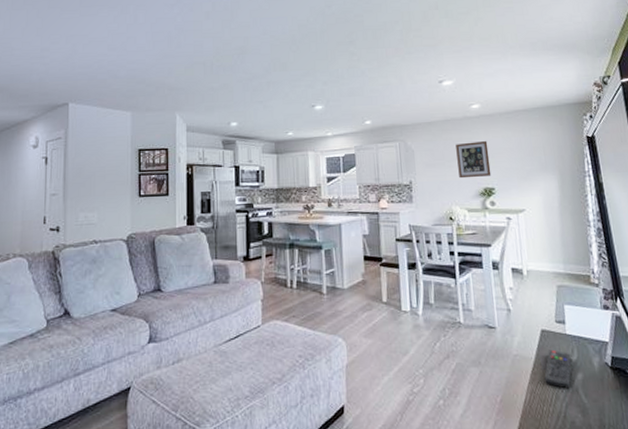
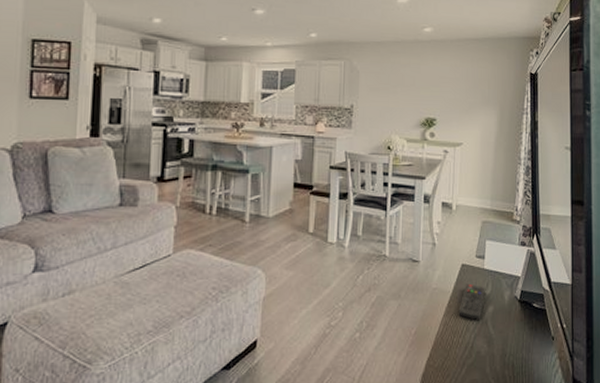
wall art: present [455,140,492,179] -> none [402,67,435,107]

